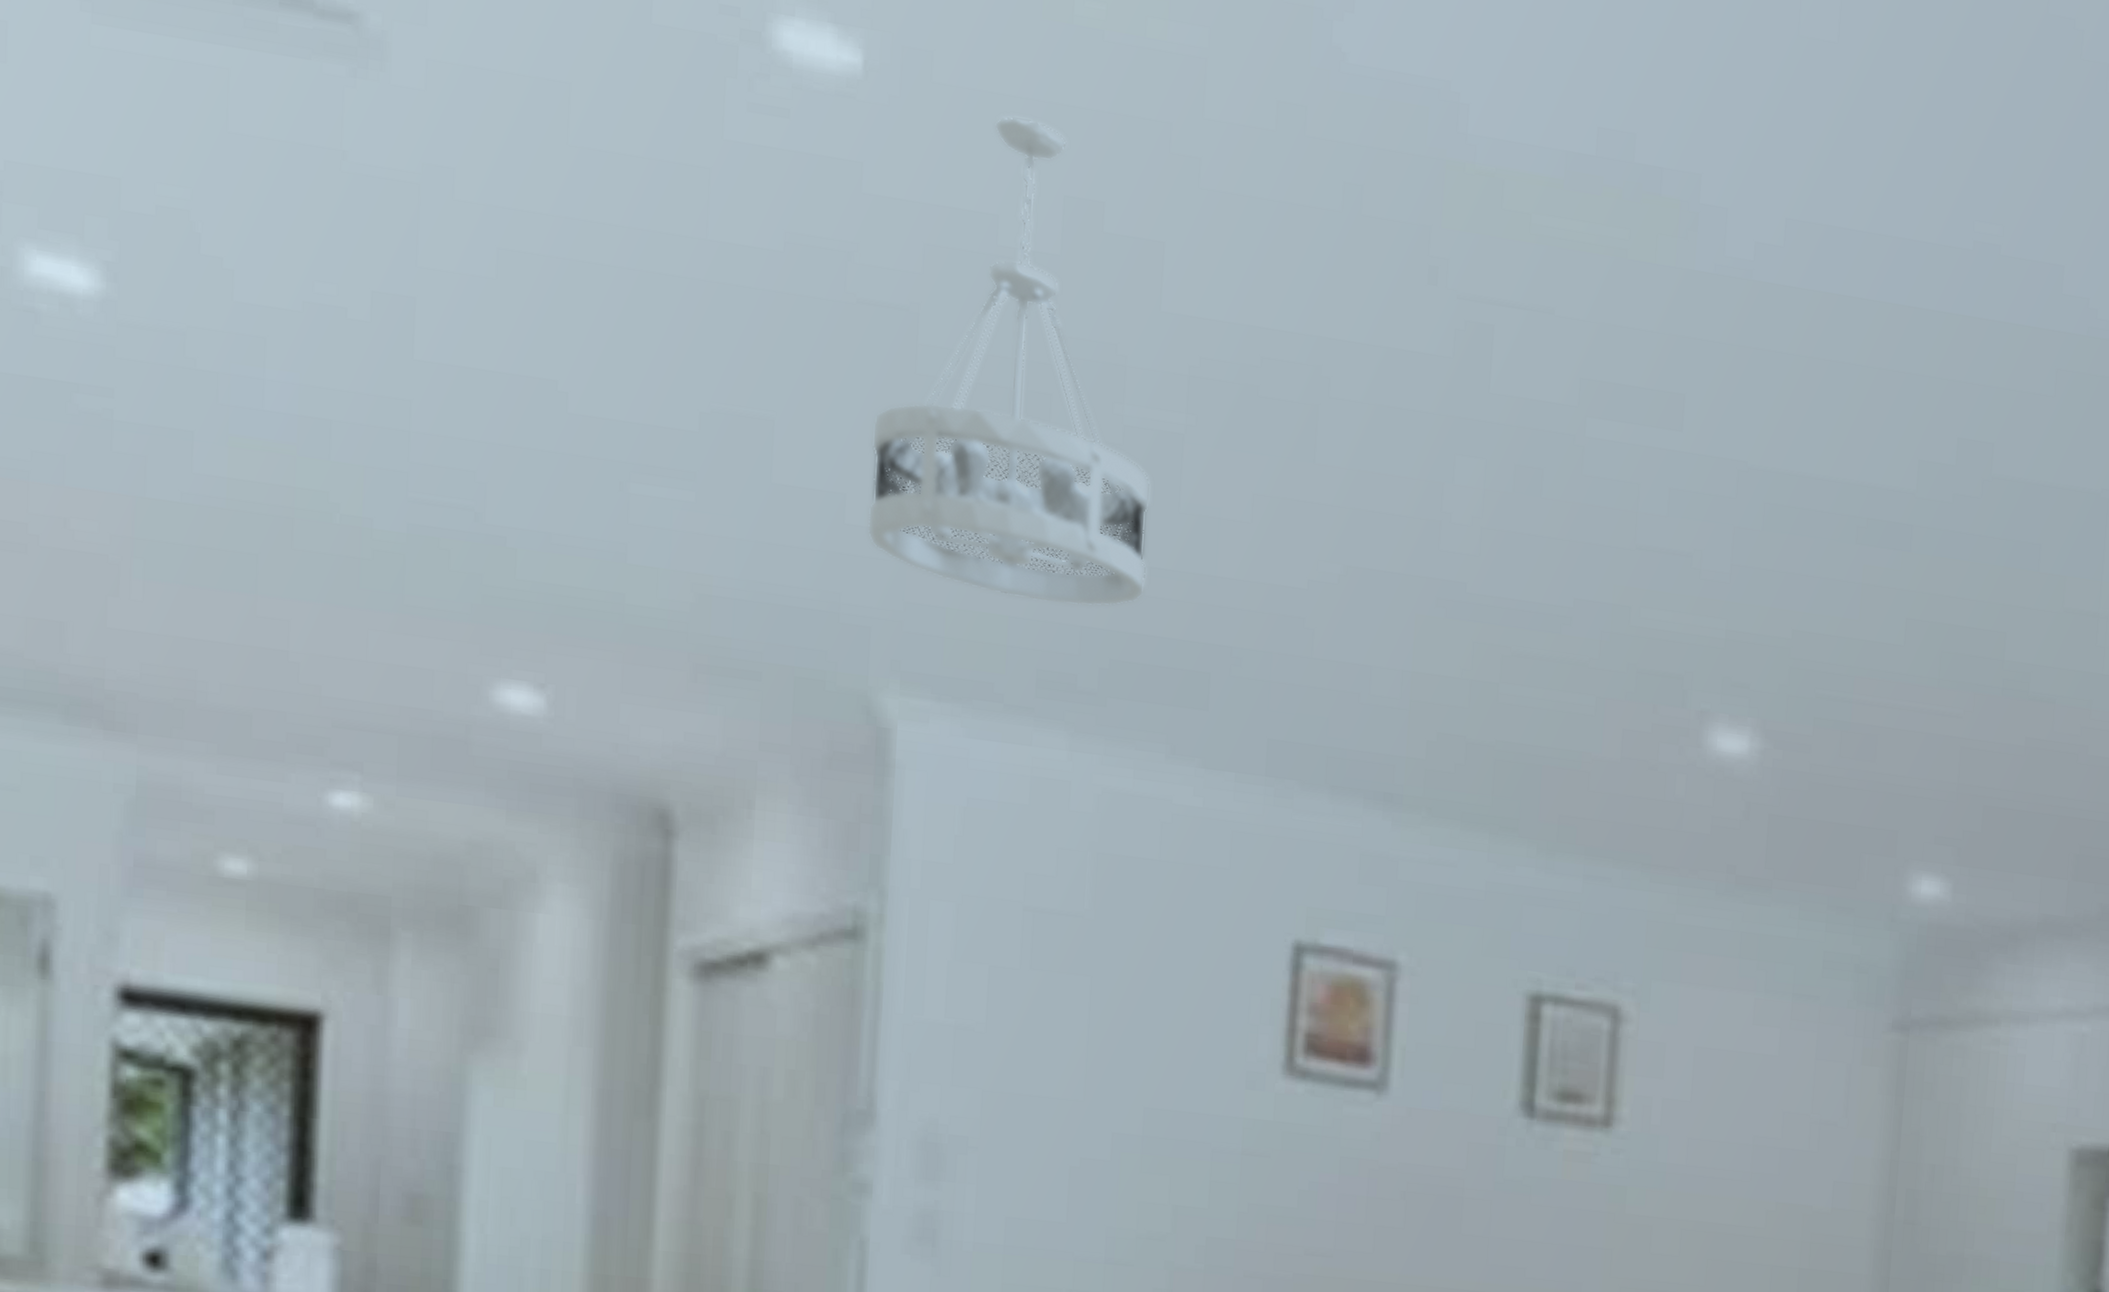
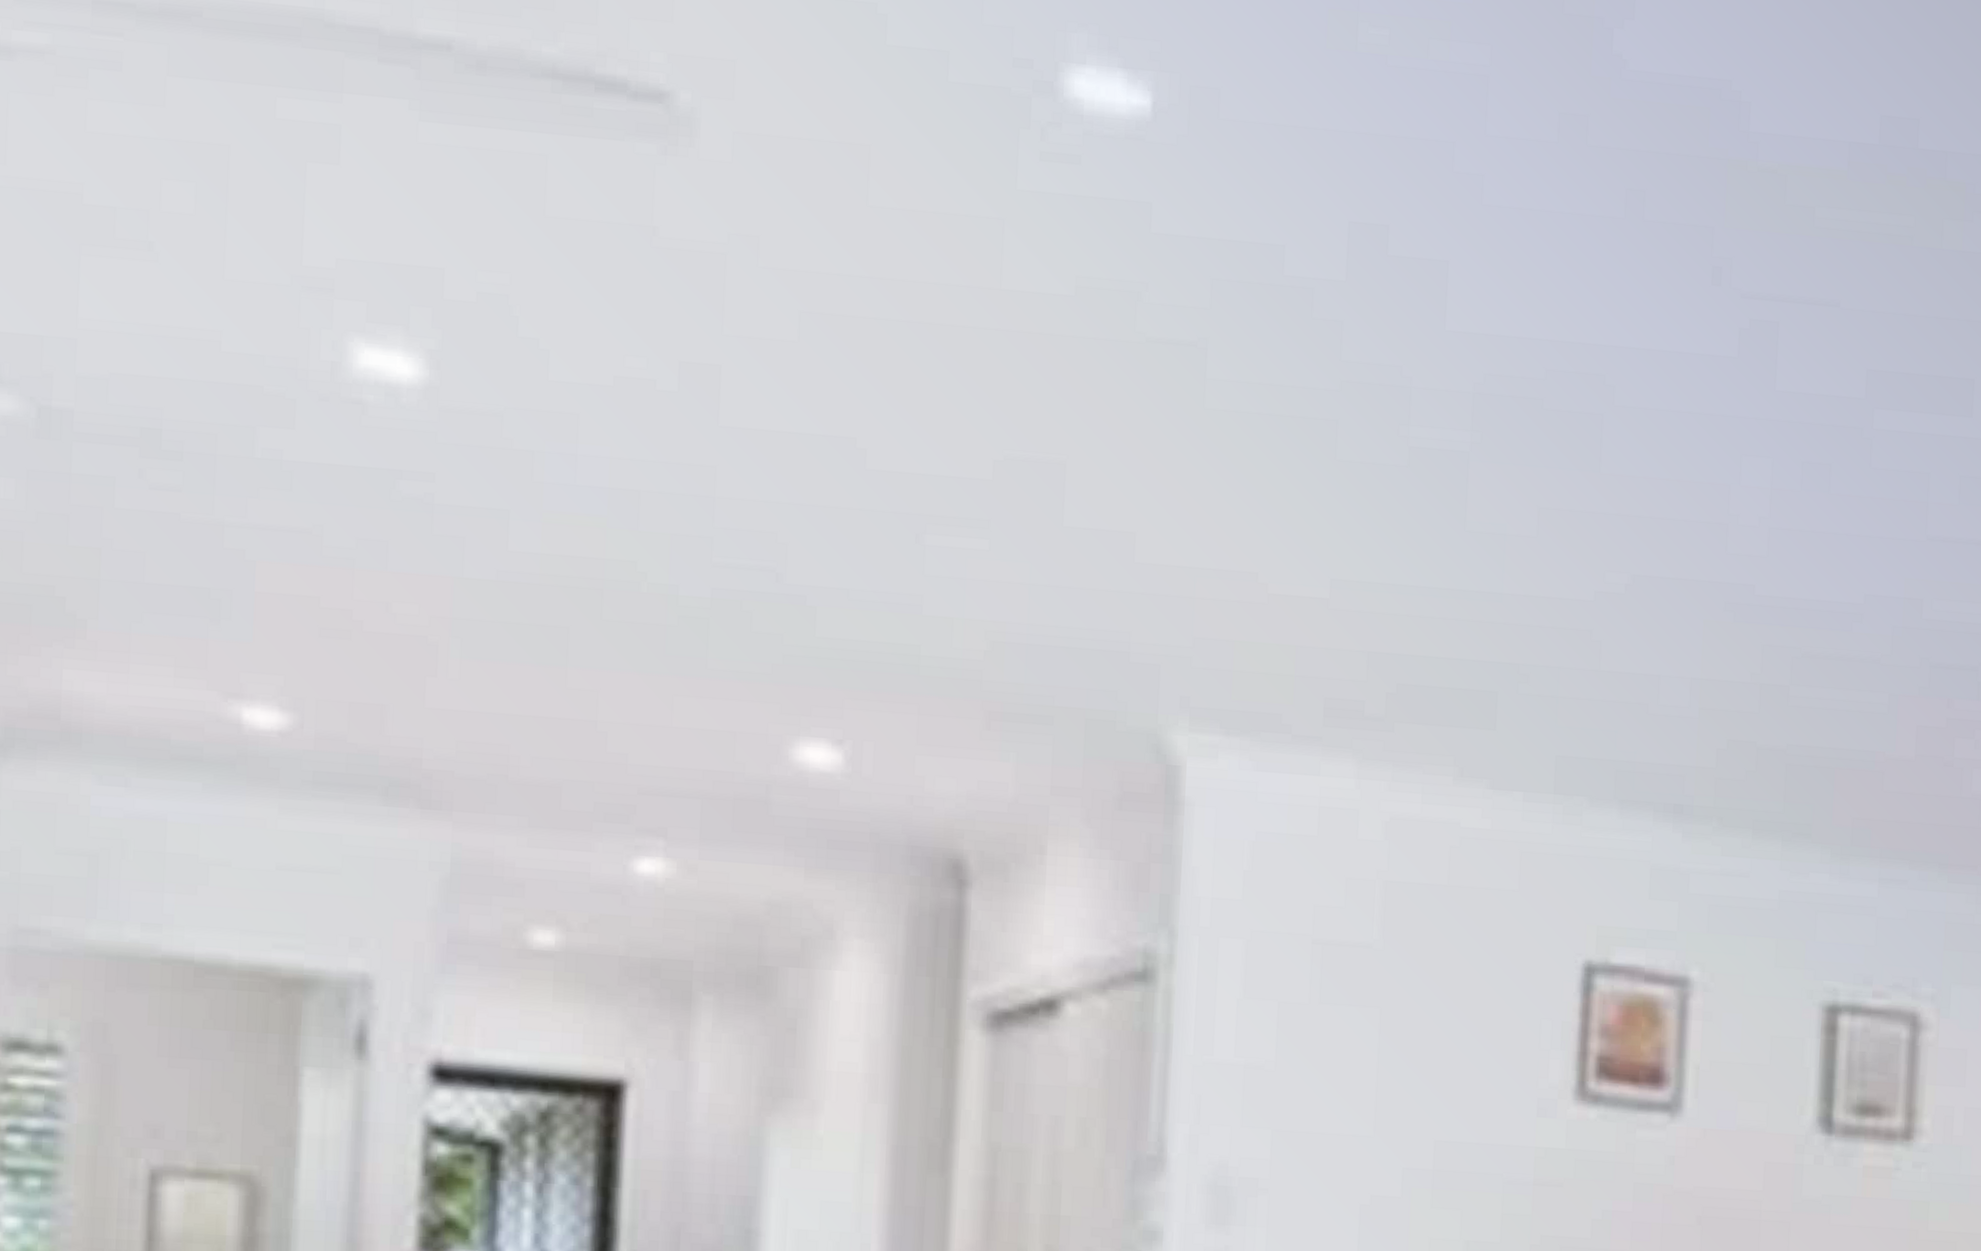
ceiling light fixture: present [867,115,1151,607] -> none [1156,146,1437,631]

